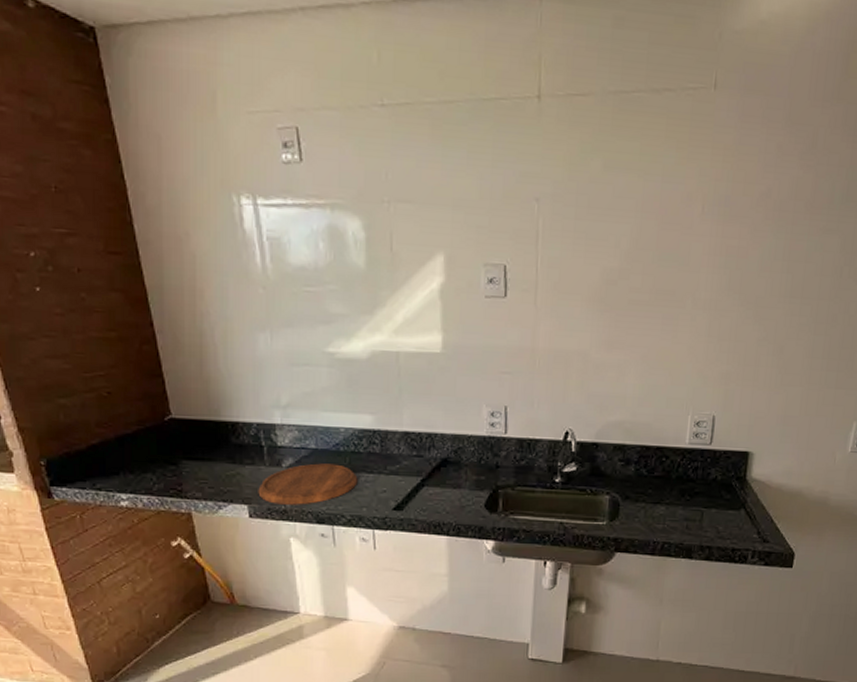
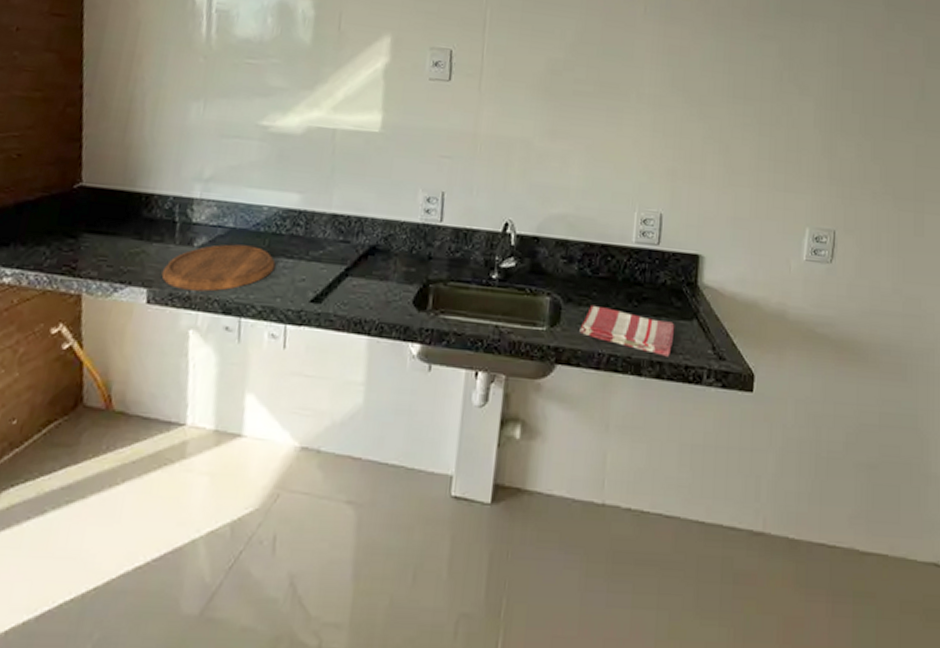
dish towel: none [636,501,724,542] -> present [579,305,675,357]

